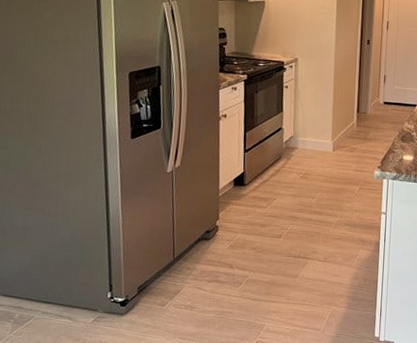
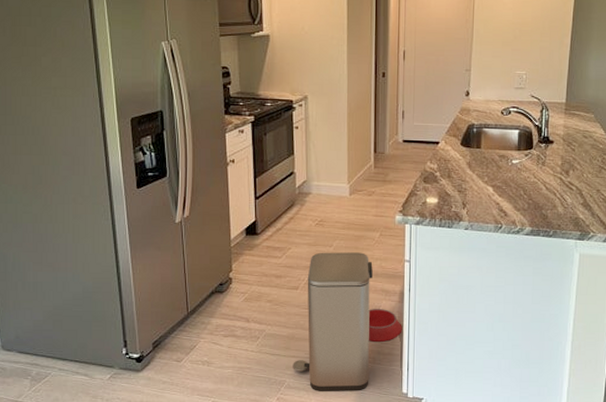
pedal bin: none [272,203,352,335] -> present [293,252,373,391]
pet bowl: none [344,257,377,288] -> present [368,309,402,342]

